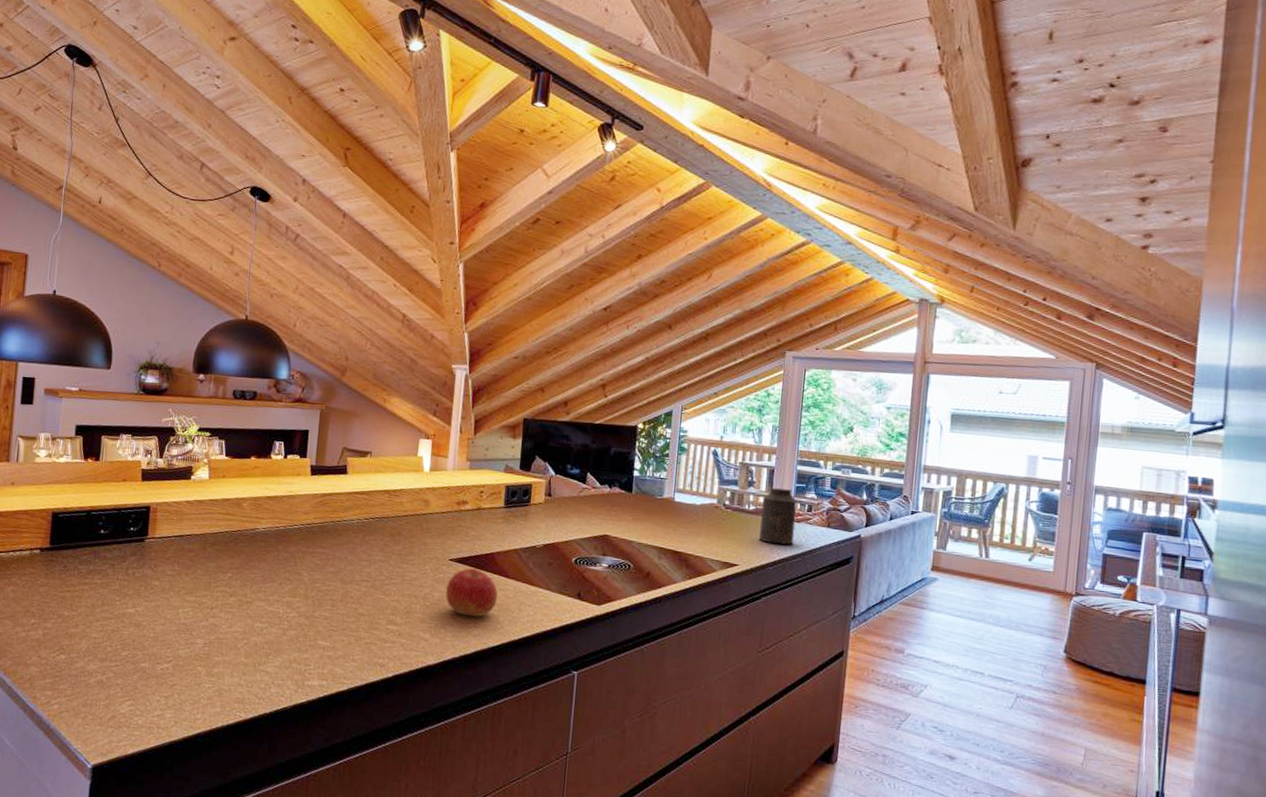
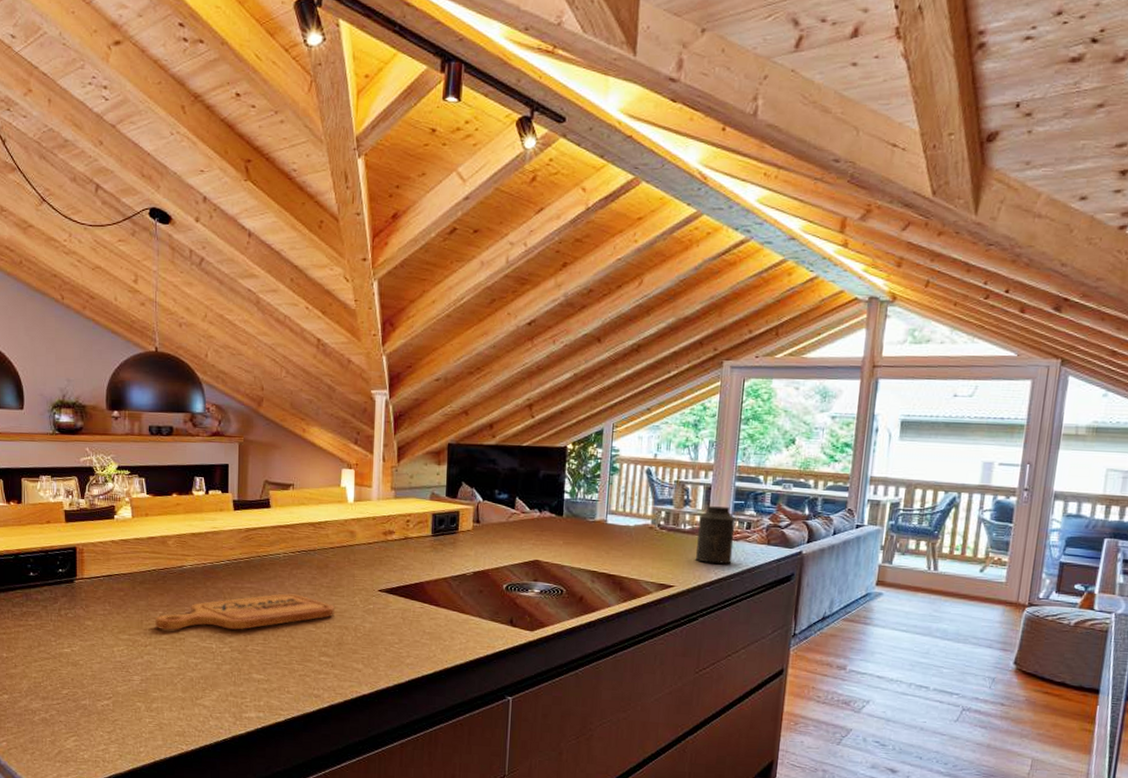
cutting board: none [223,559,405,595] -> present [155,593,335,630]
apple: present [446,568,498,617] -> none [377,598,429,647]

